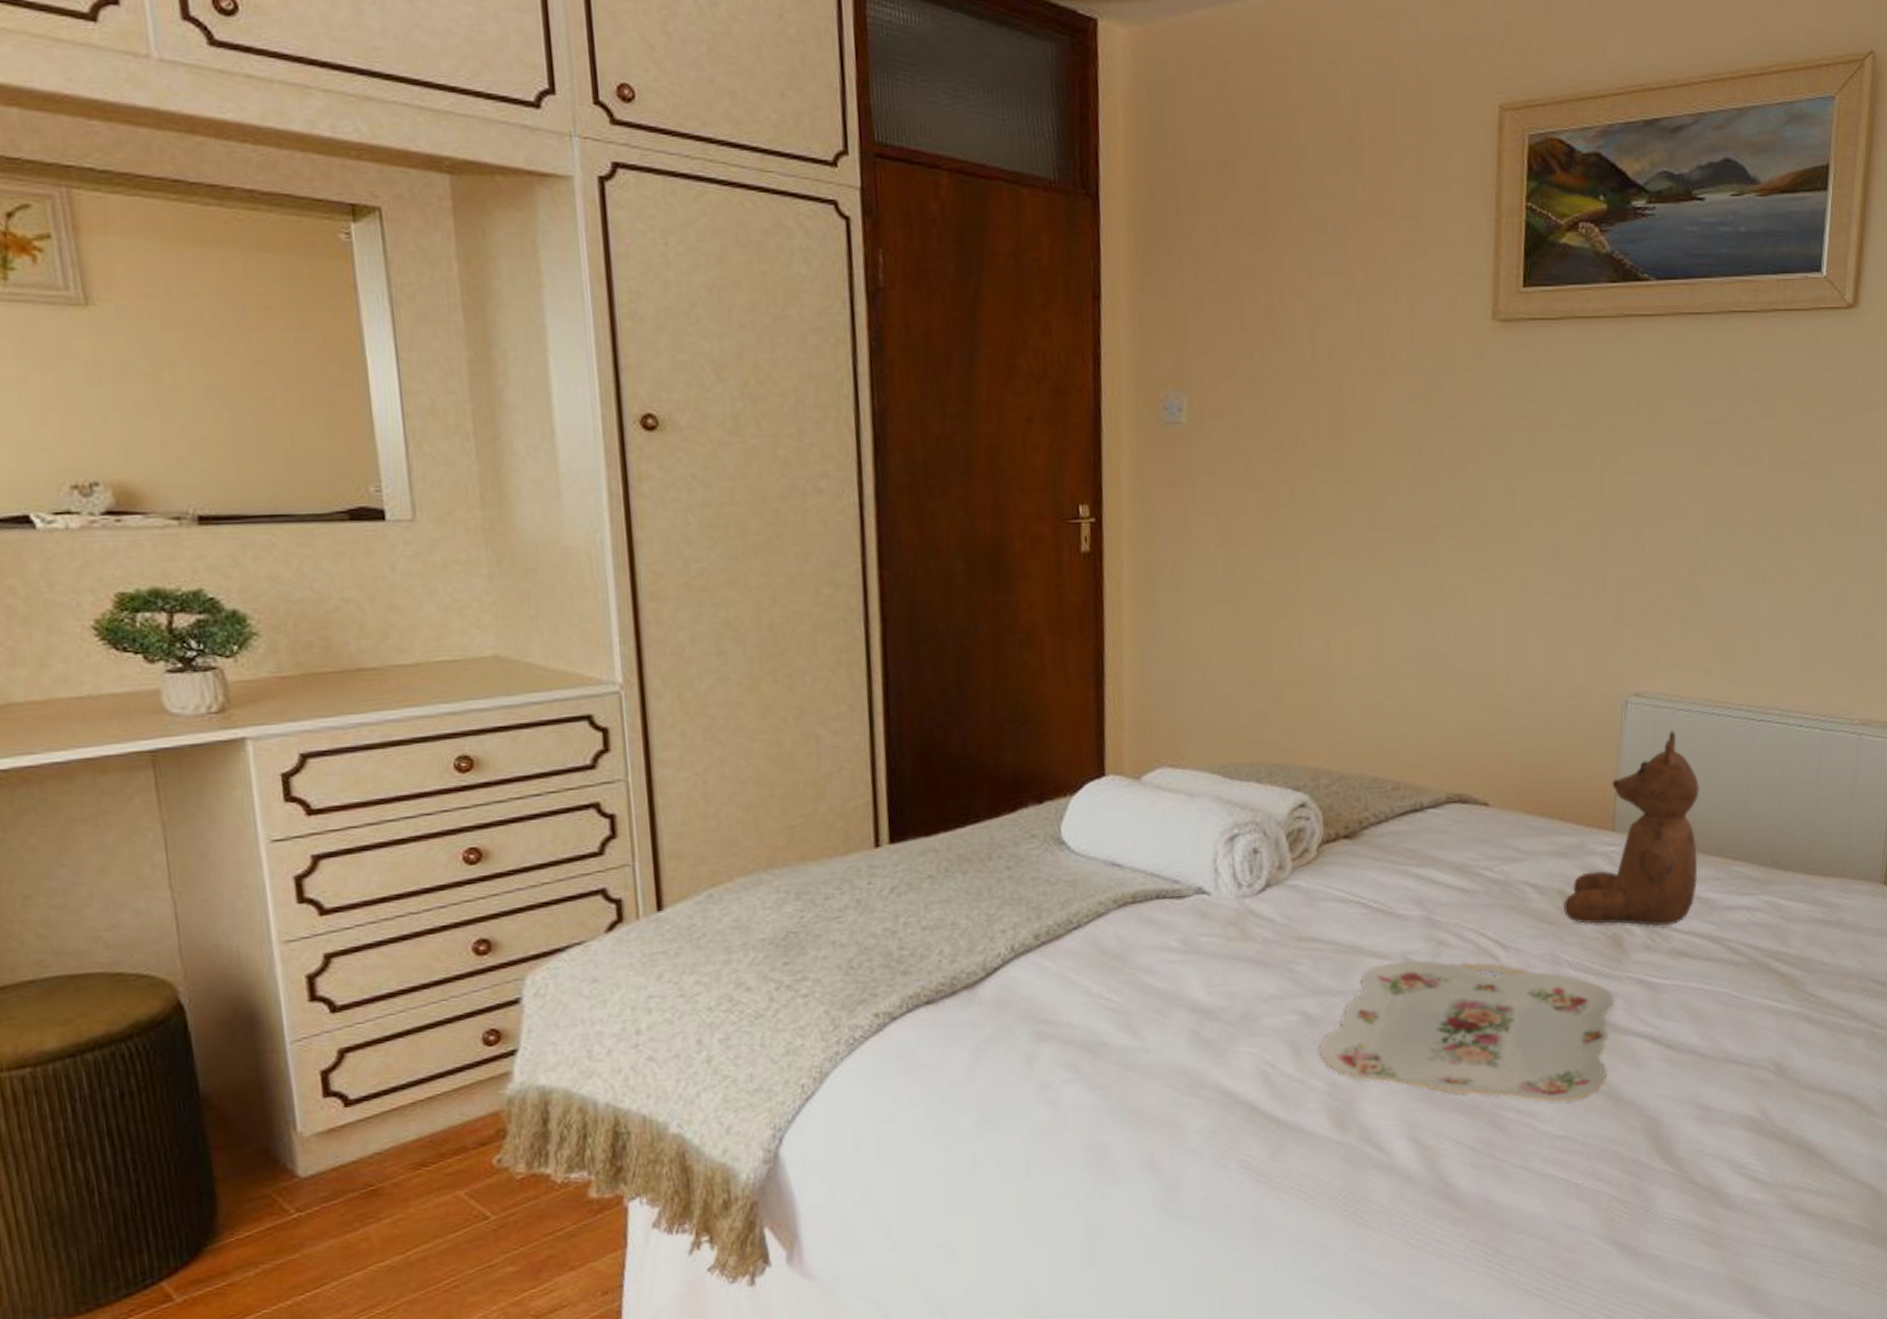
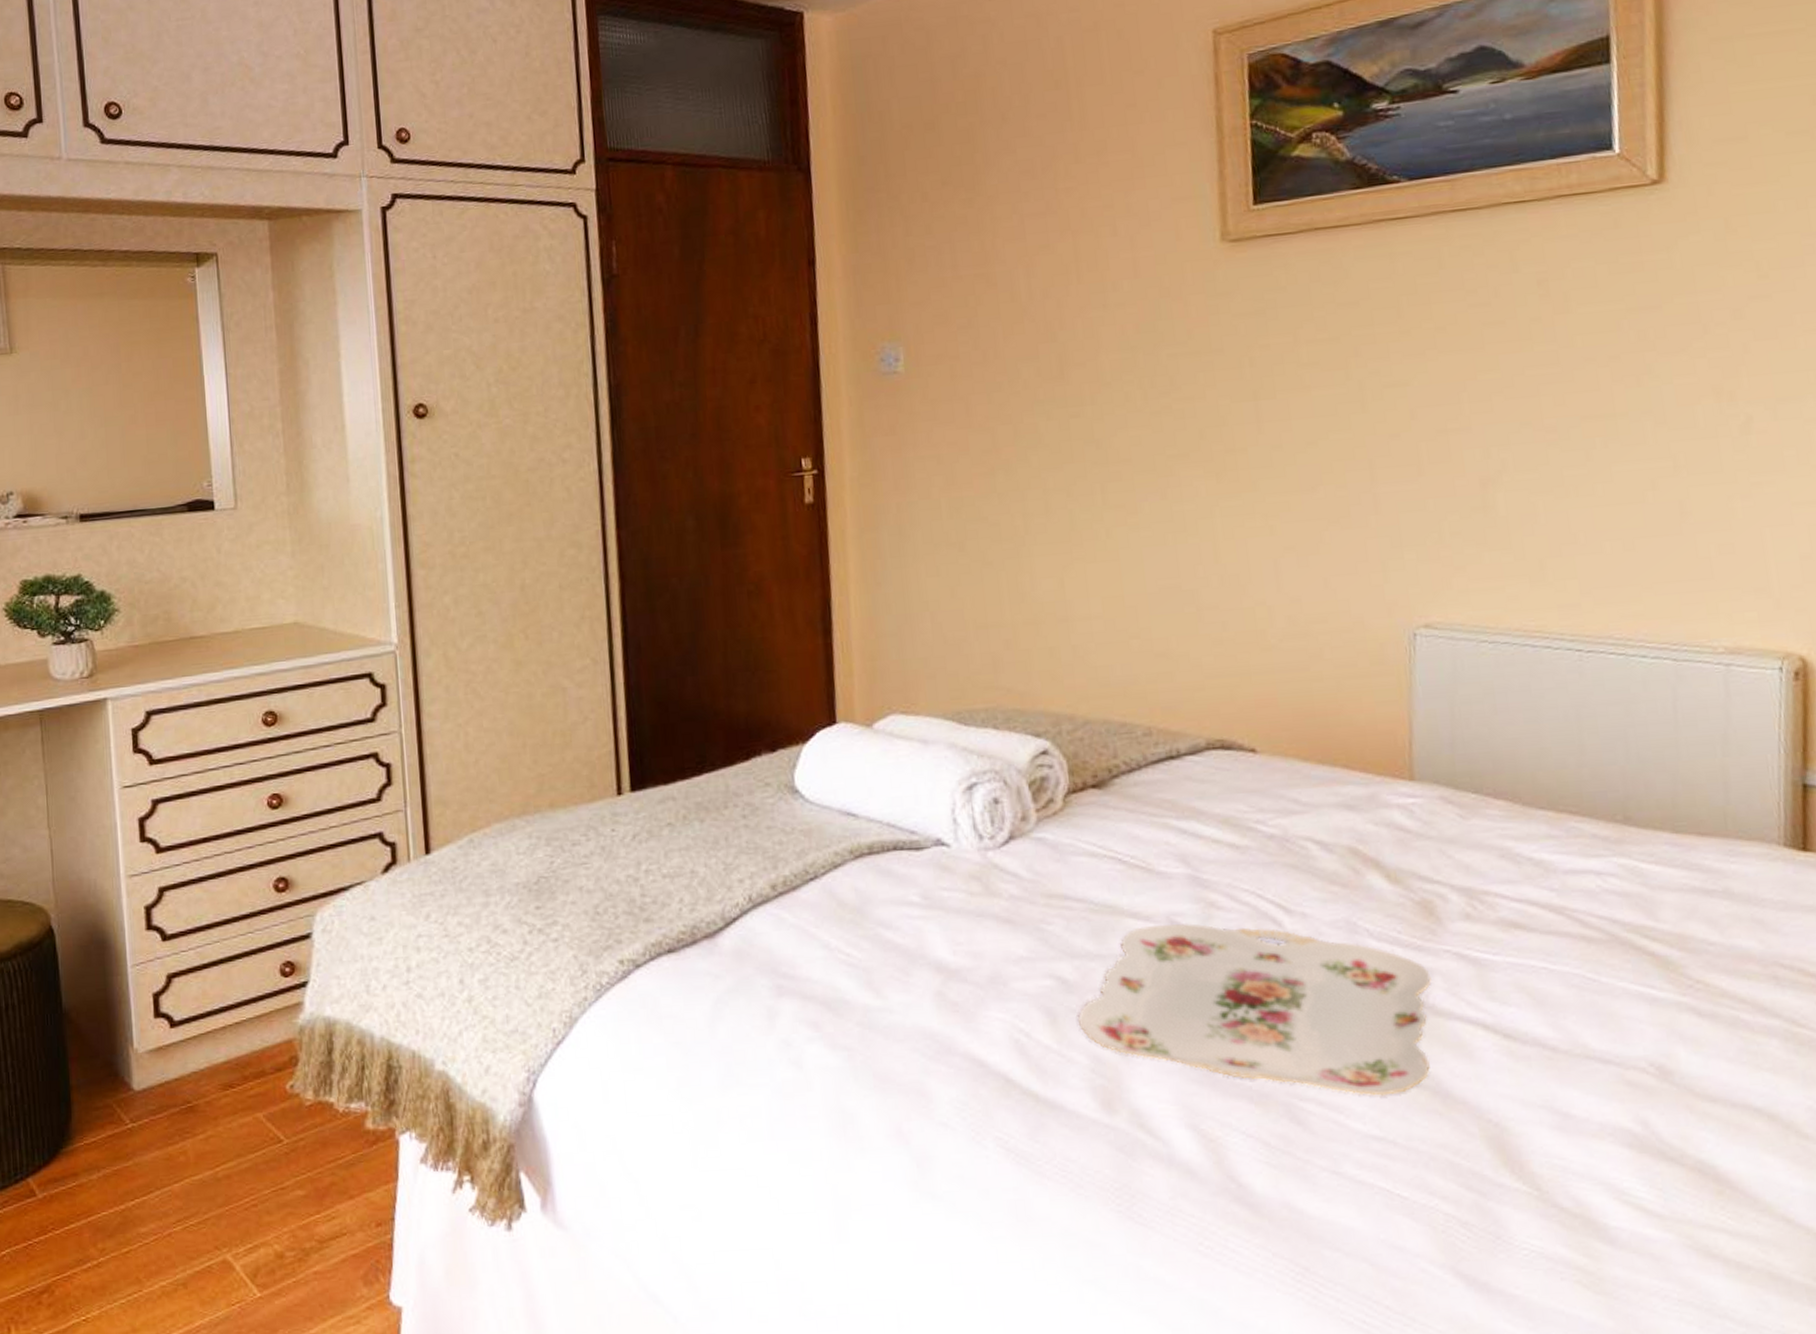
teddy bear: present [1563,730,1700,927] -> none [1355,665,1526,892]

